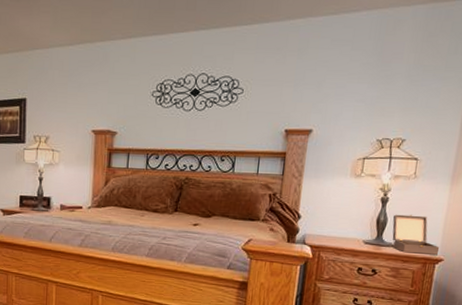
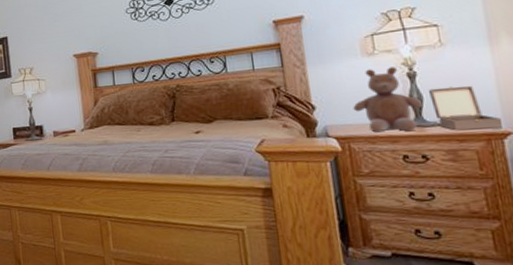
teddy bear: none [331,189,386,249] -> present [353,67,423,133]

